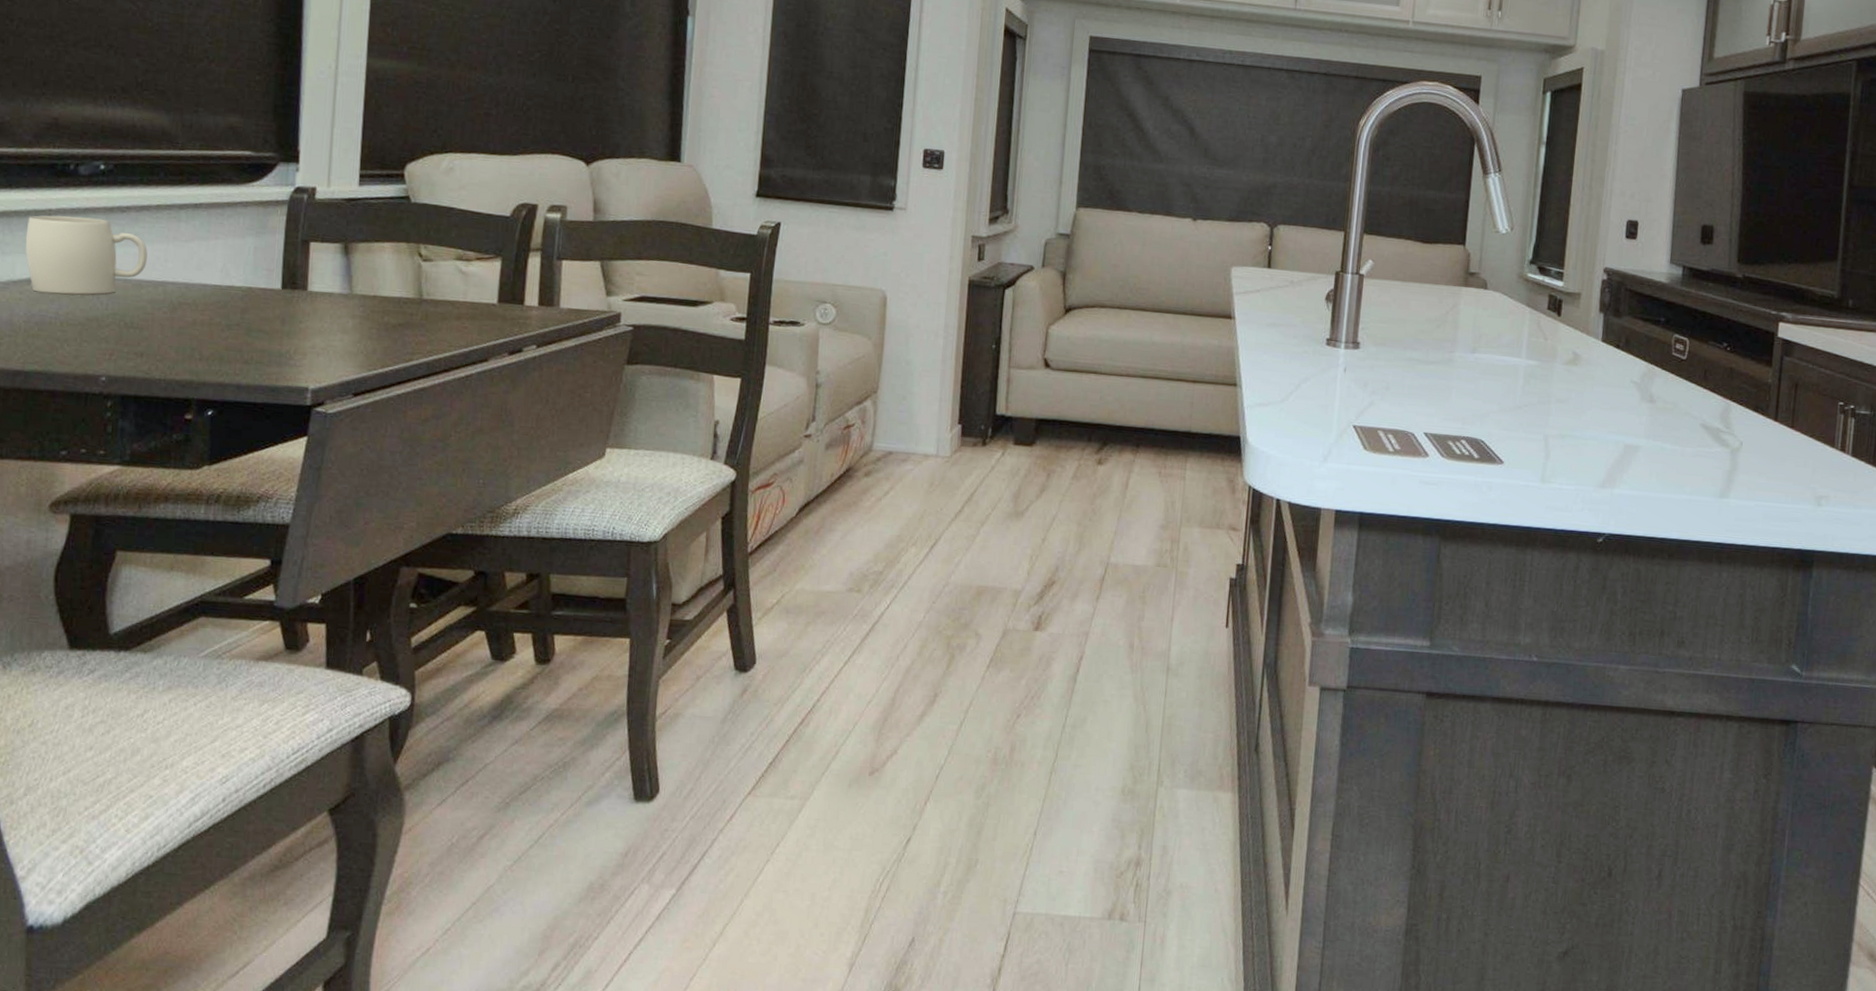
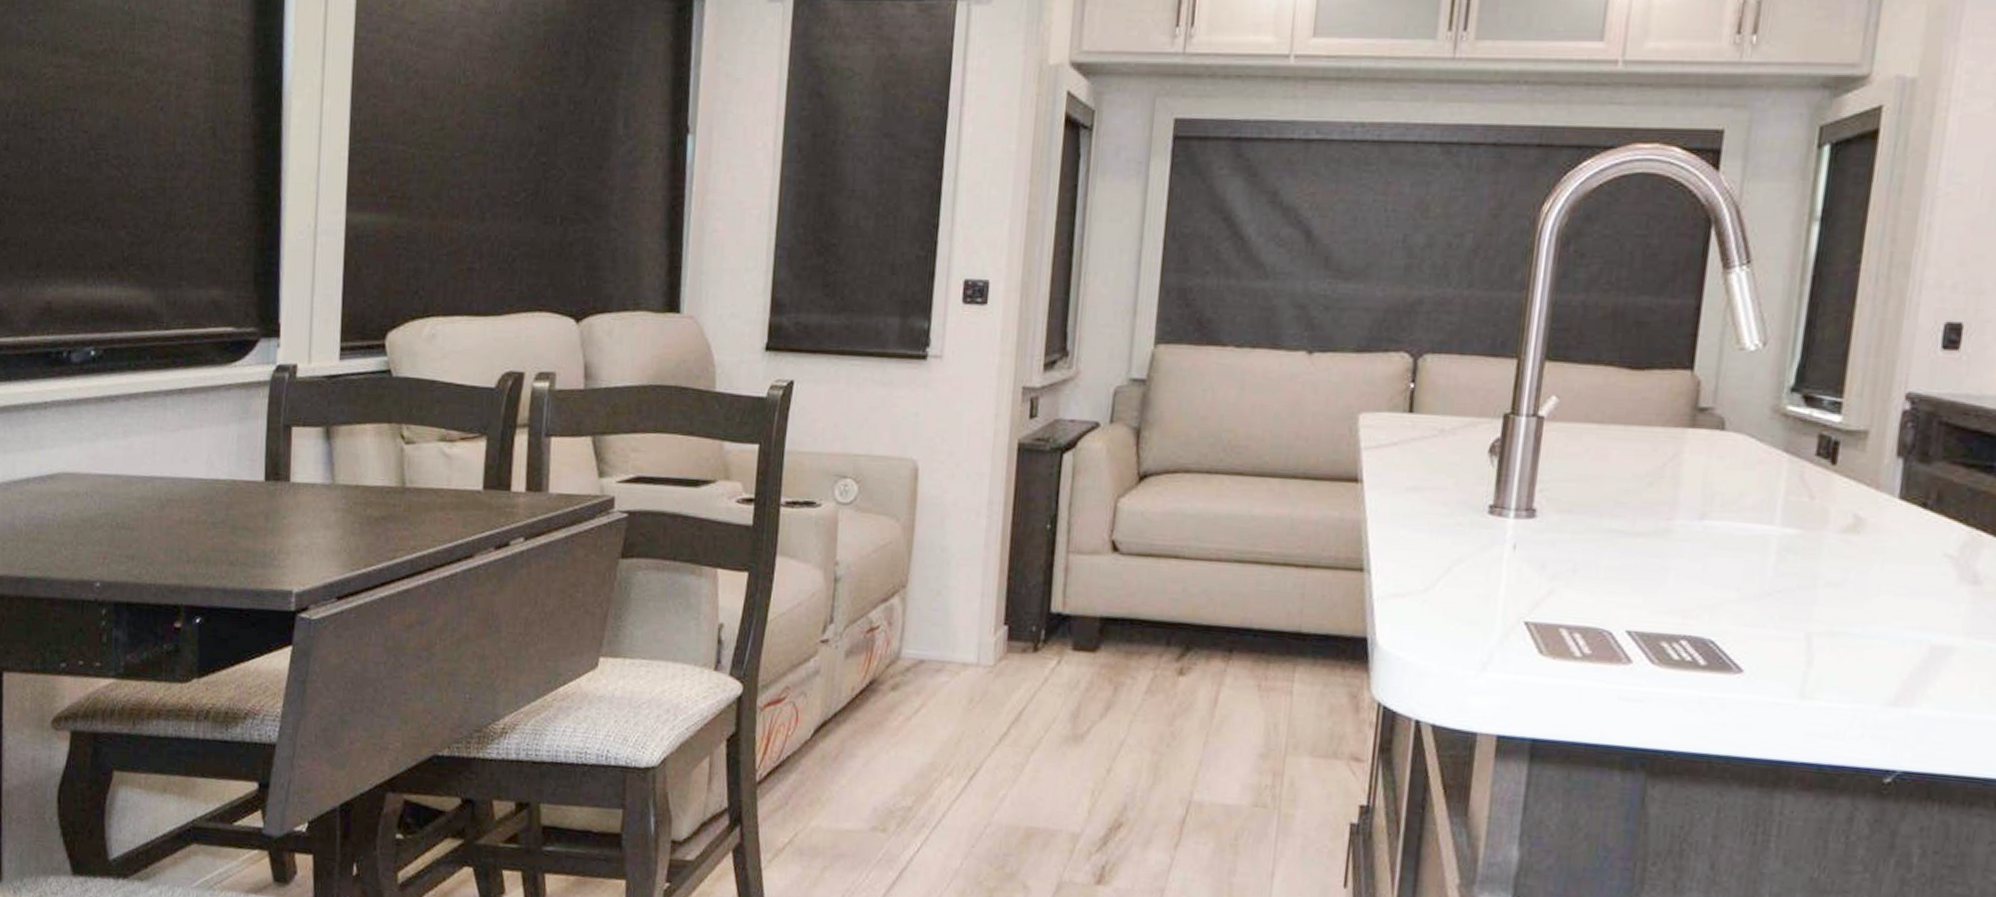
mug: present [25,215,148,296] -> none [24,408,136,495]

